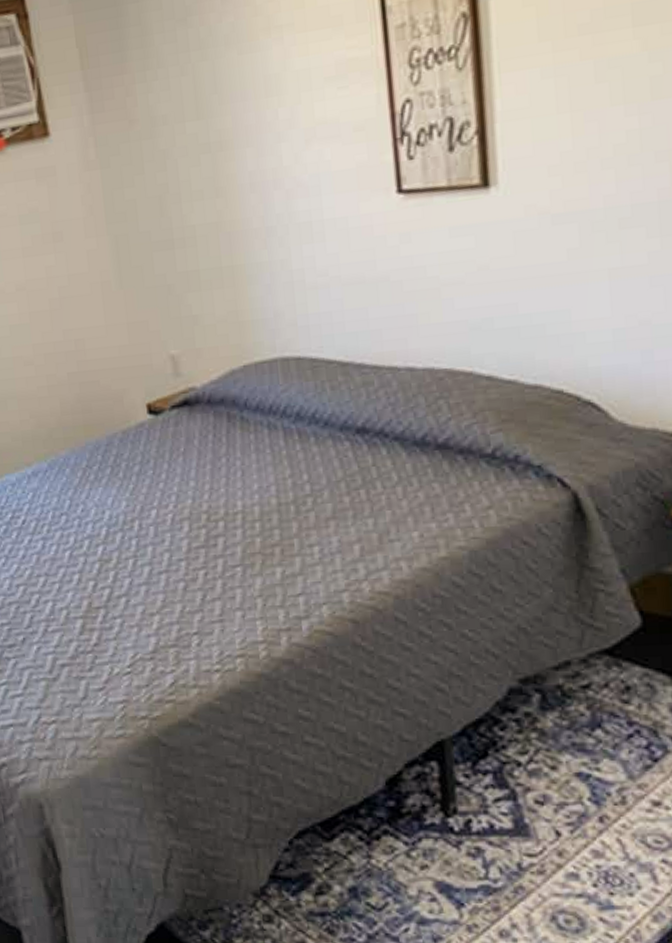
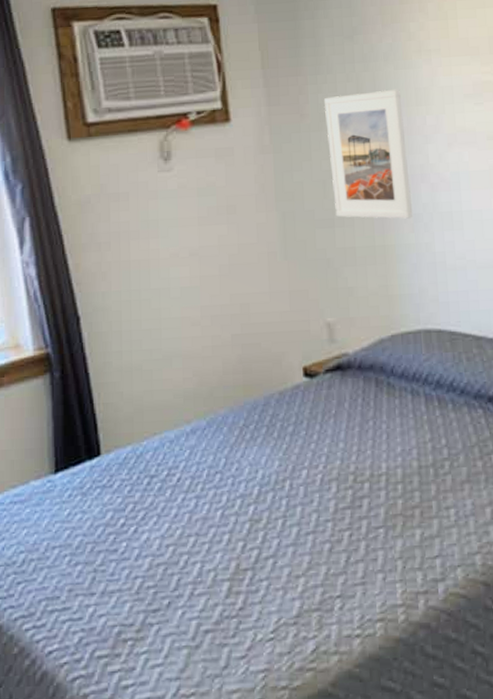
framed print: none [155,78,264,237] -> present [323,89,412,219]

